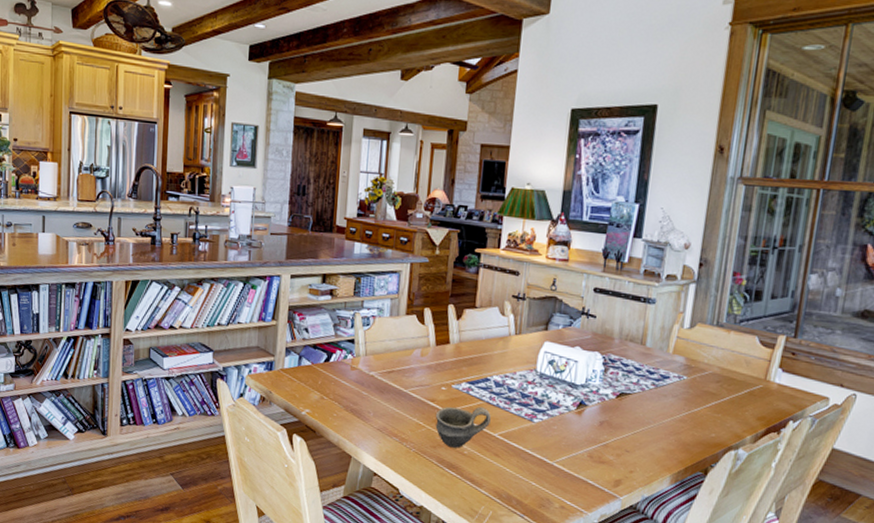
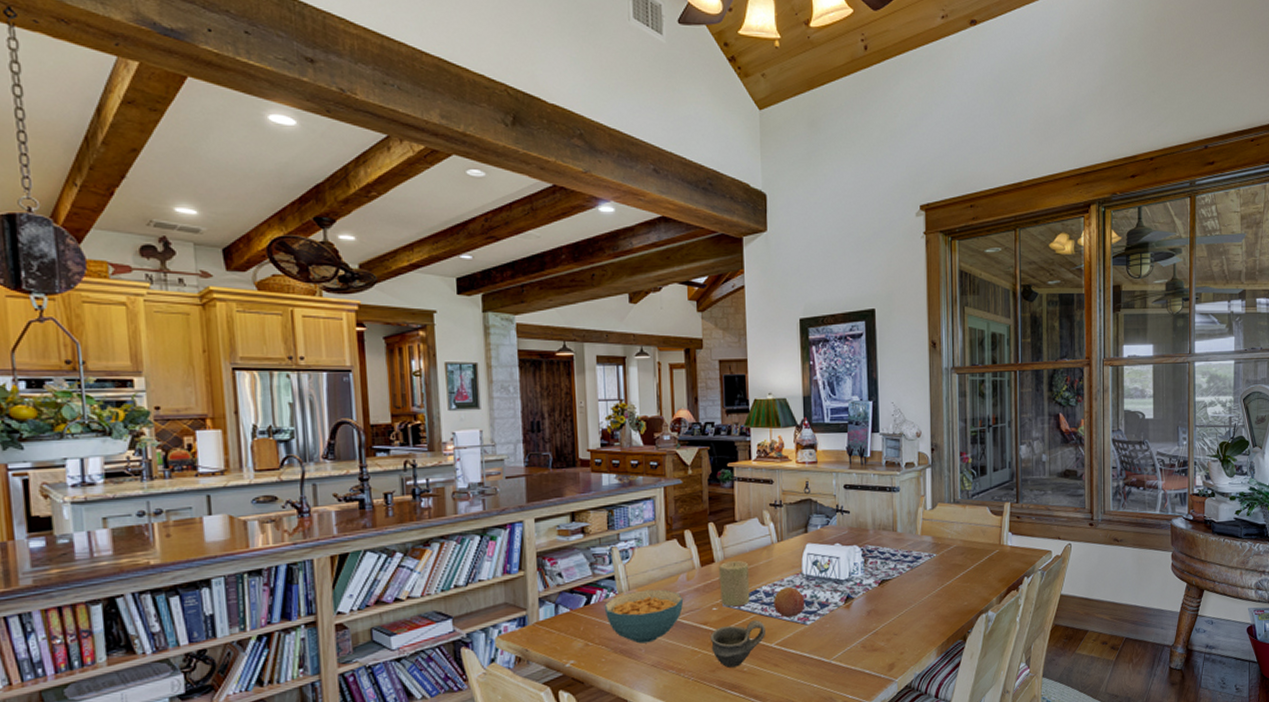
cereal bowl: none [341,357,416,408] -> present [604,589,684,644]
candle: none [450,345,483,391] -> present [718,561,750,607]
fruit: none [502,380,536,412] -> present [774,586,805,618]

